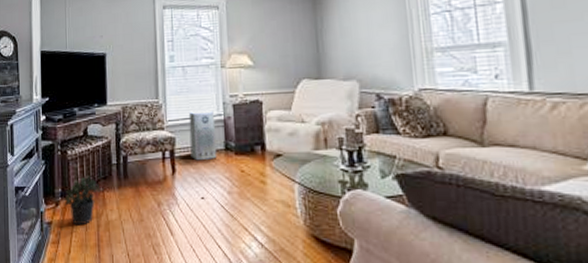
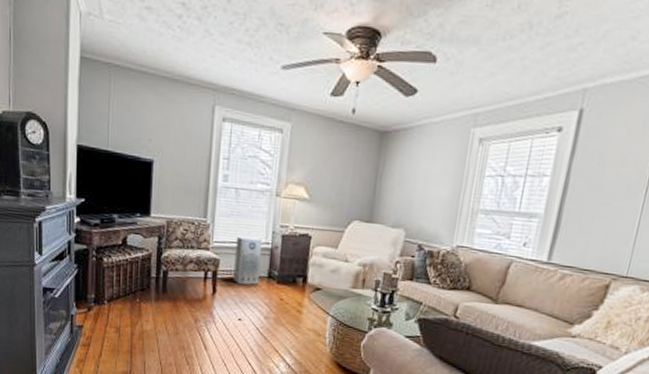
potted plant: present [64,176,105,226] -> none [97,286,141,332]

